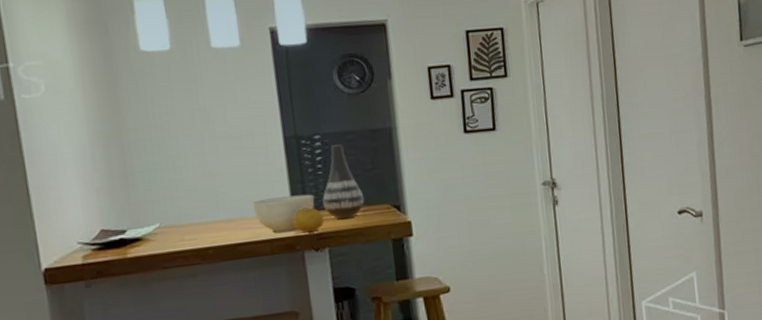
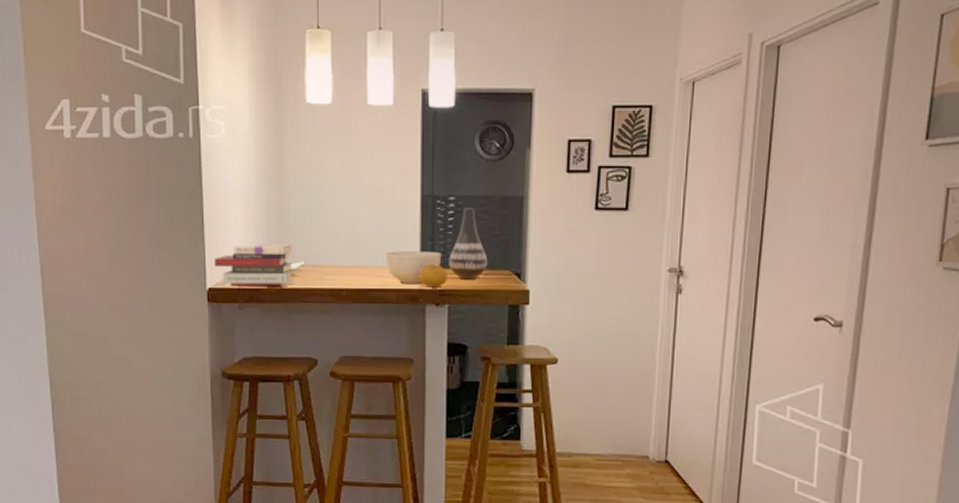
books: none [47,207,150,263] -> present [214,244,294,287]

